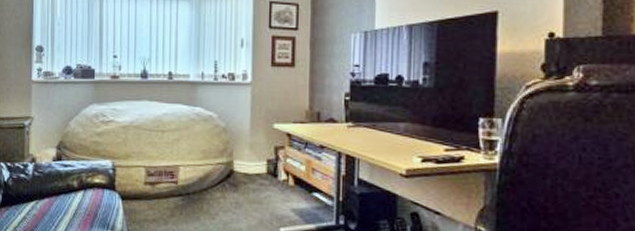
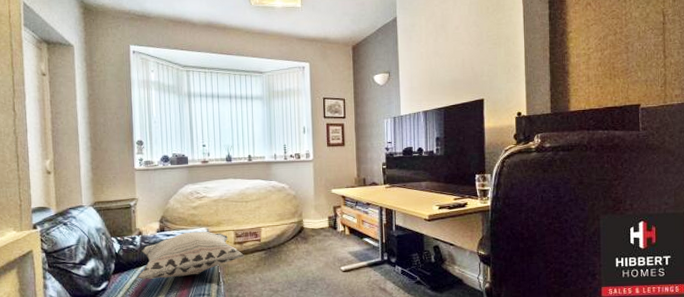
decorative pillow: none [27,164,156,219] -> present [137,231,244,279]

